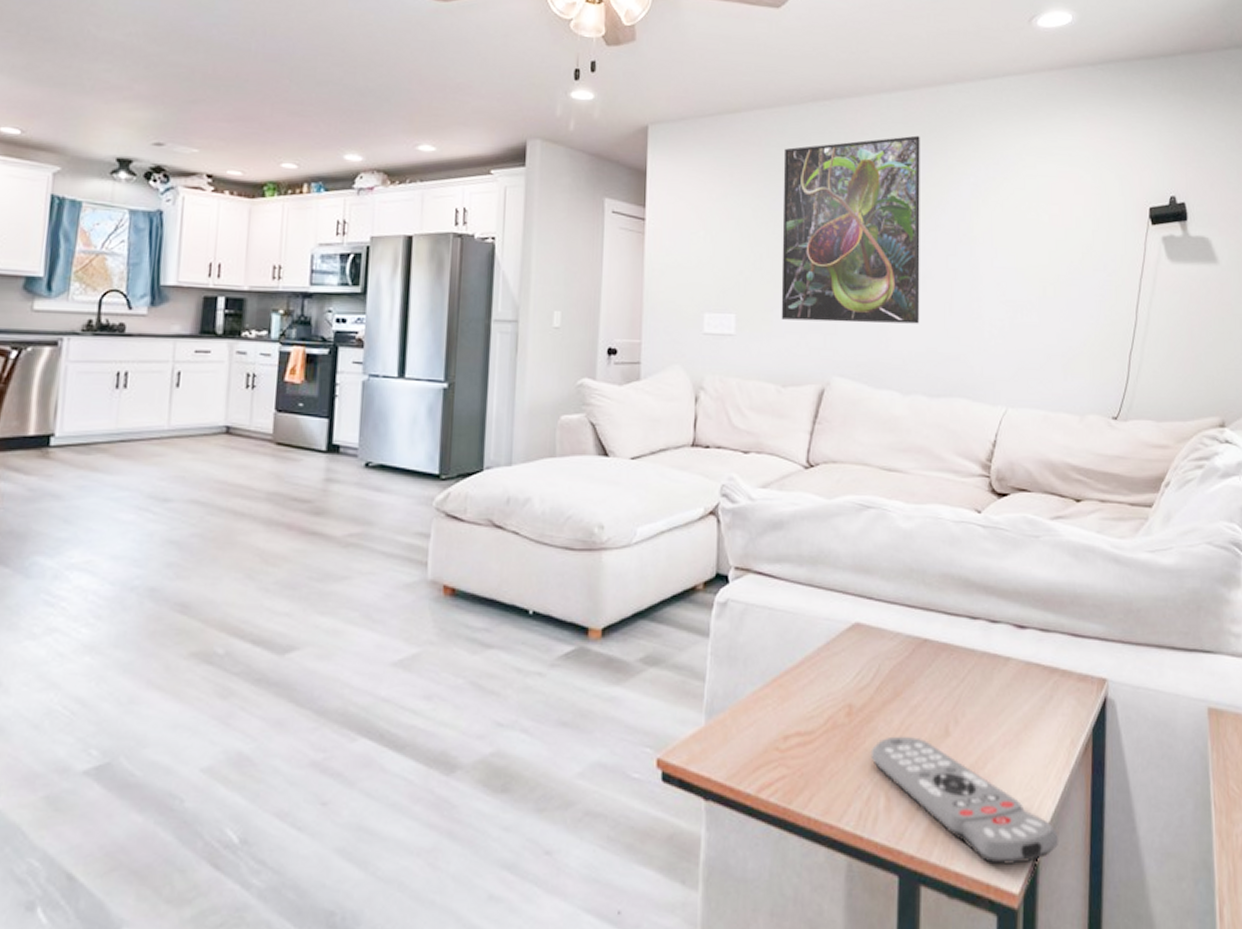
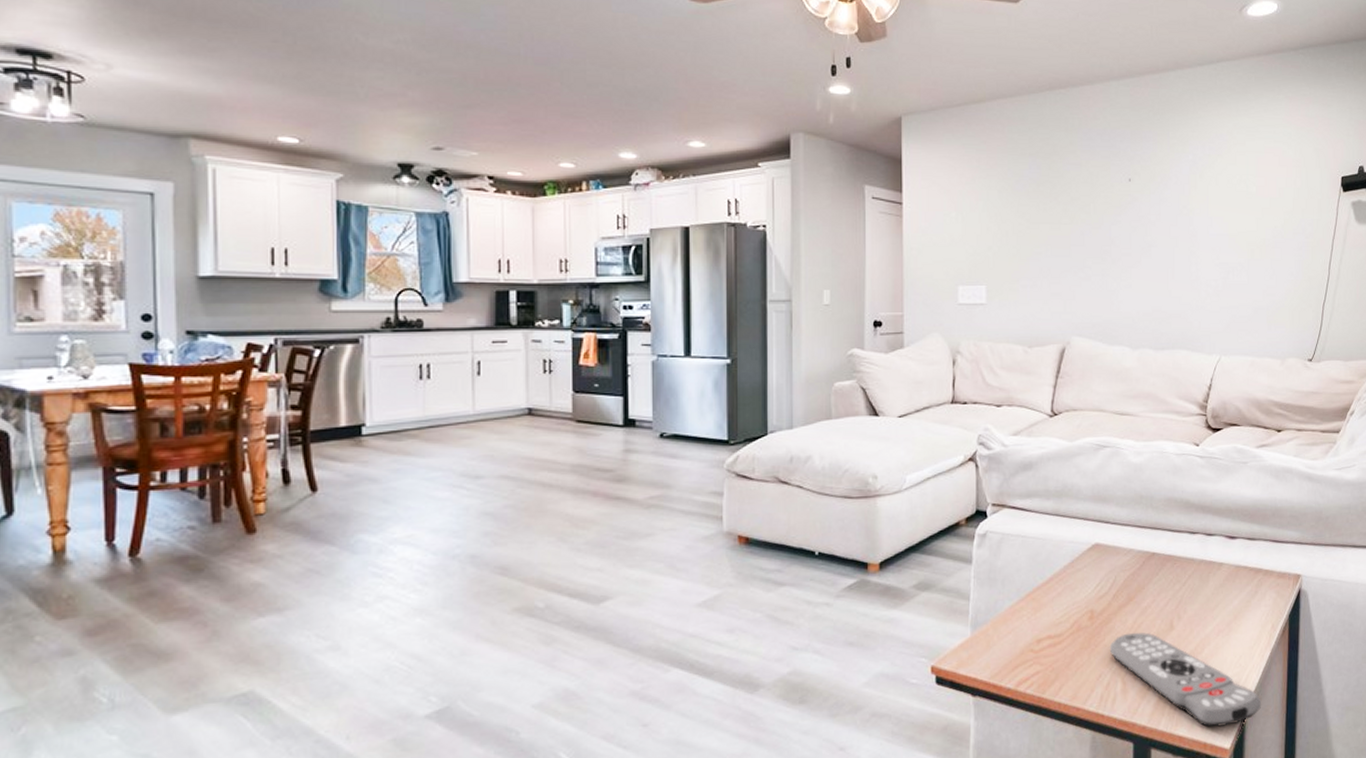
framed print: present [781,135,920,324] -> none [1024,118,1147,288]

